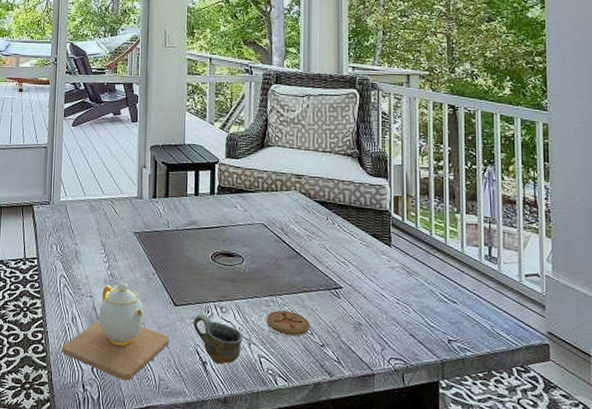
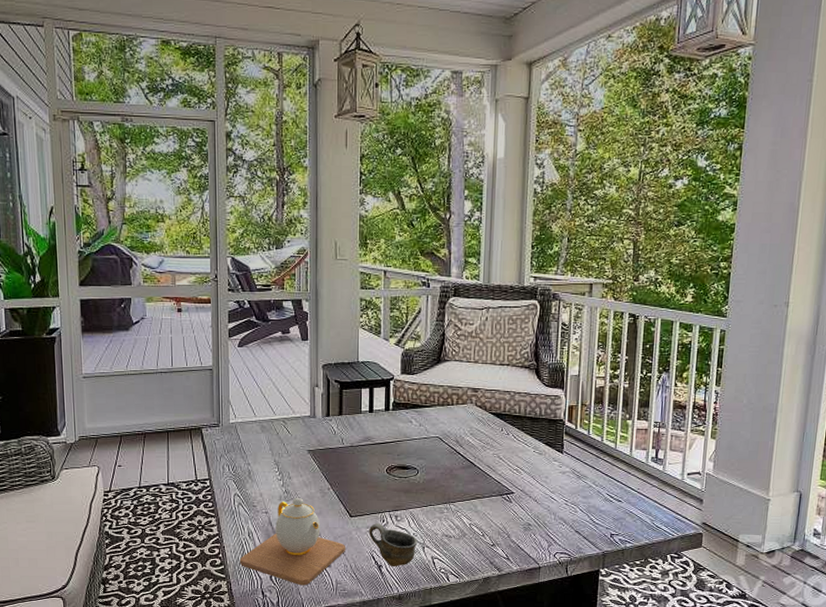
coaster: present [266,310,310,336] -> none [440,516,482,538]

